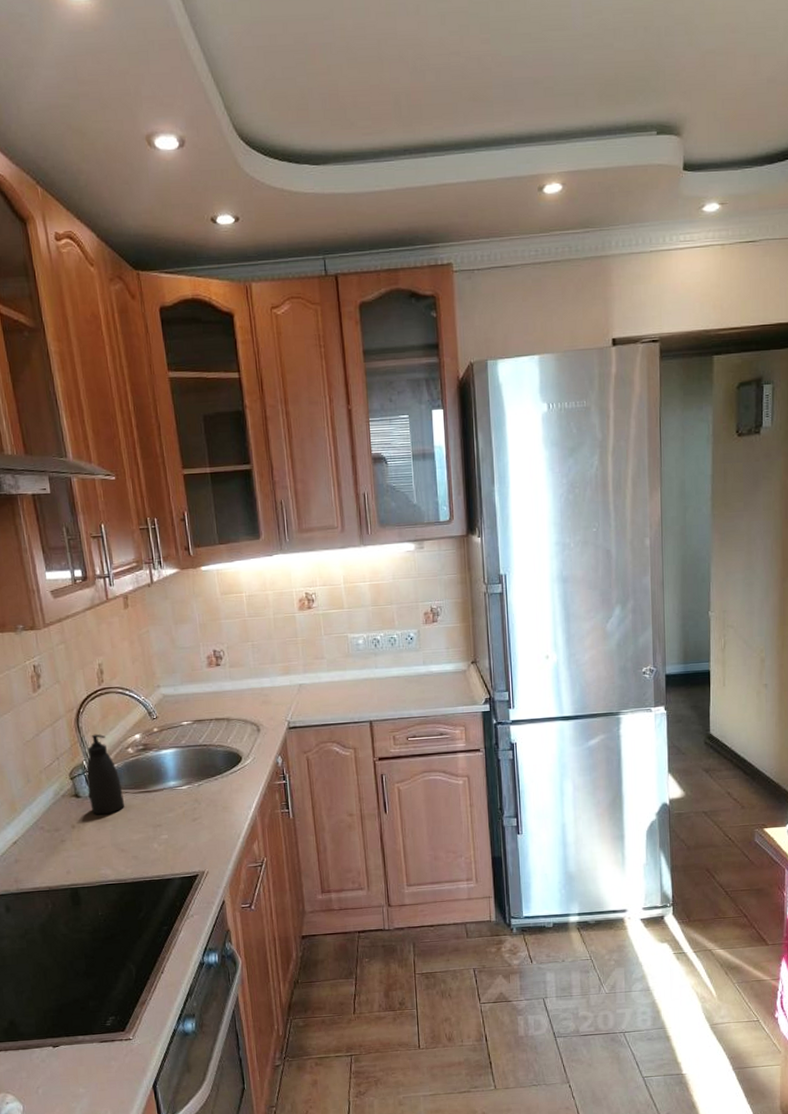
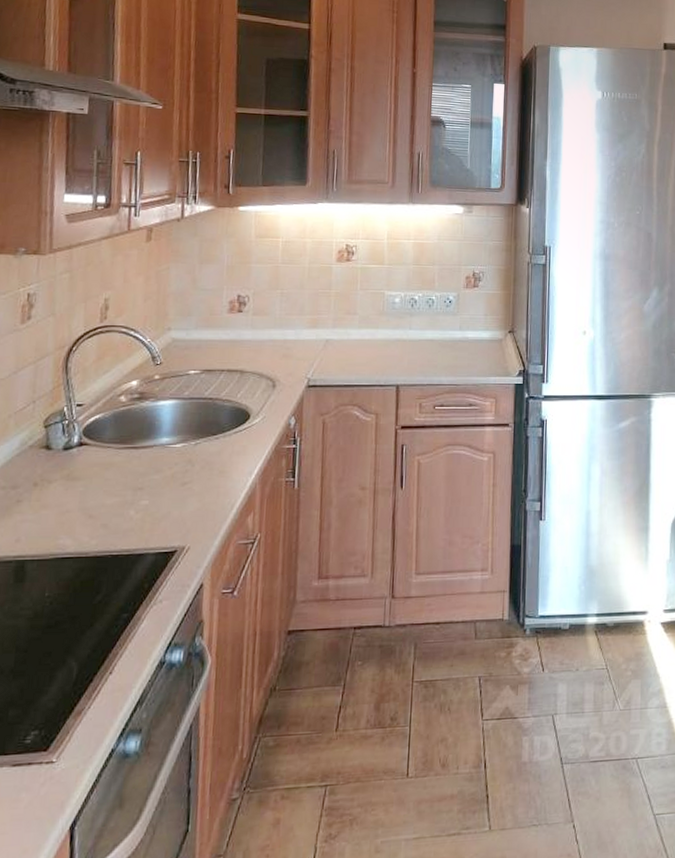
soap dispenser: present [86,734,124,815] -> none [62,376,105,472]

